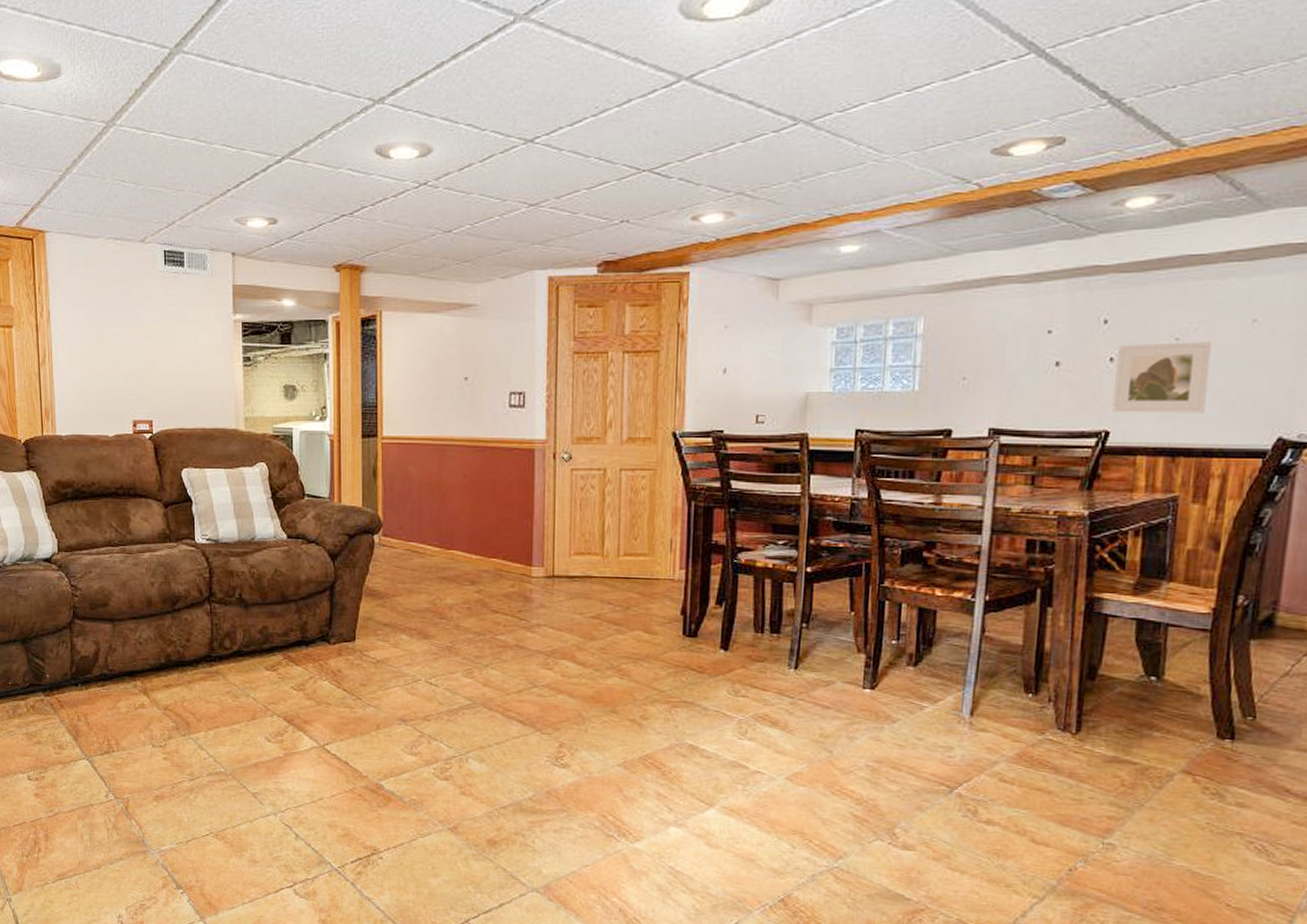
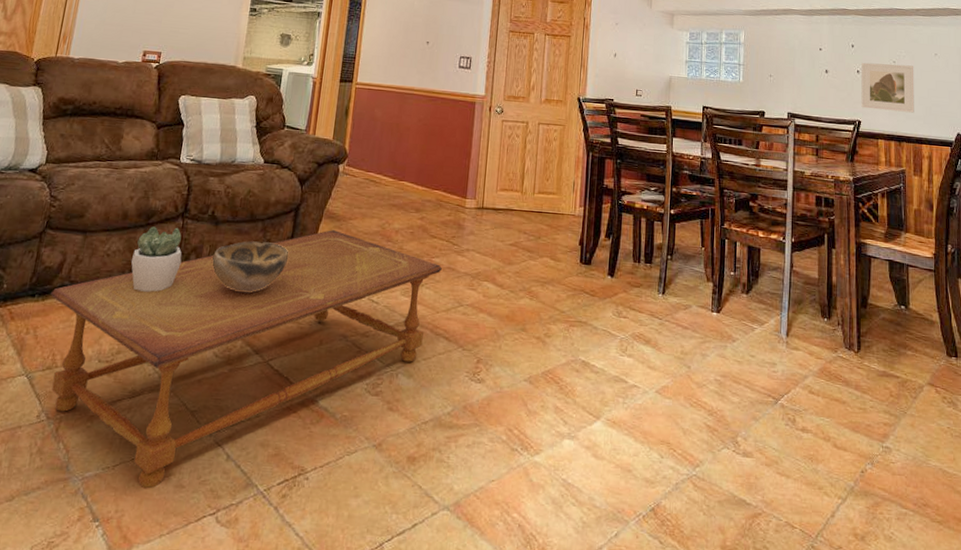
coffee table: none [92,609,509,862] -> present [49,230,442,488]
succulent plant: none [165,612,216,680] -> present [131,226,182,293]
decorative bowl: none [248,624,330,678] -> present [212,241,289,293]

